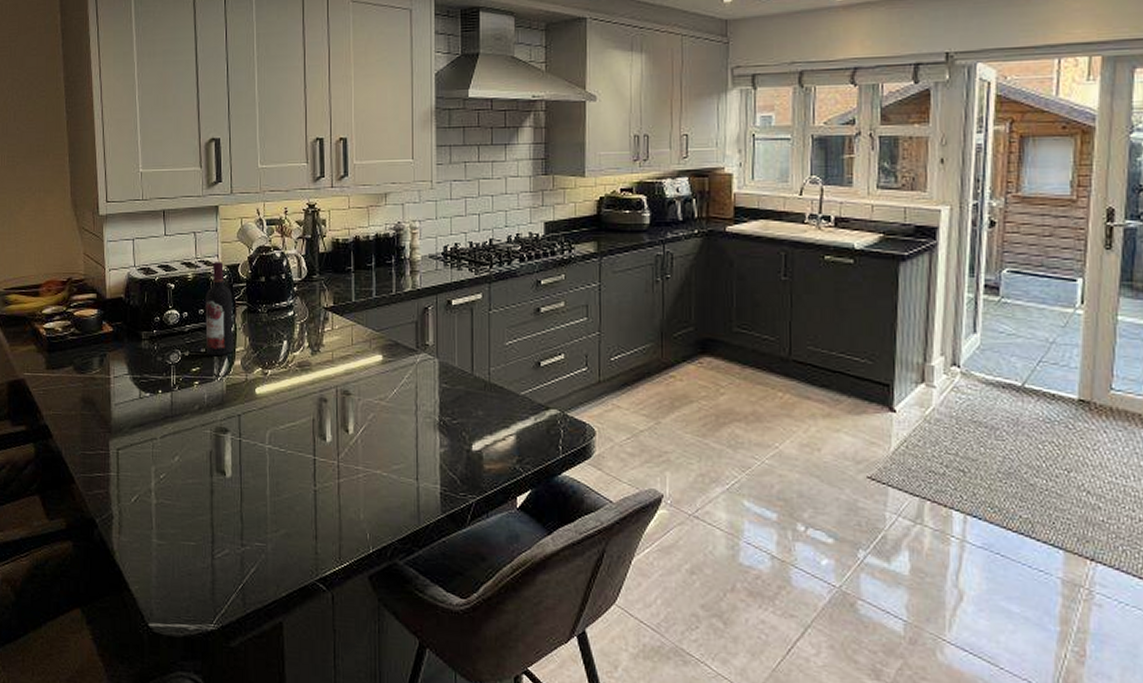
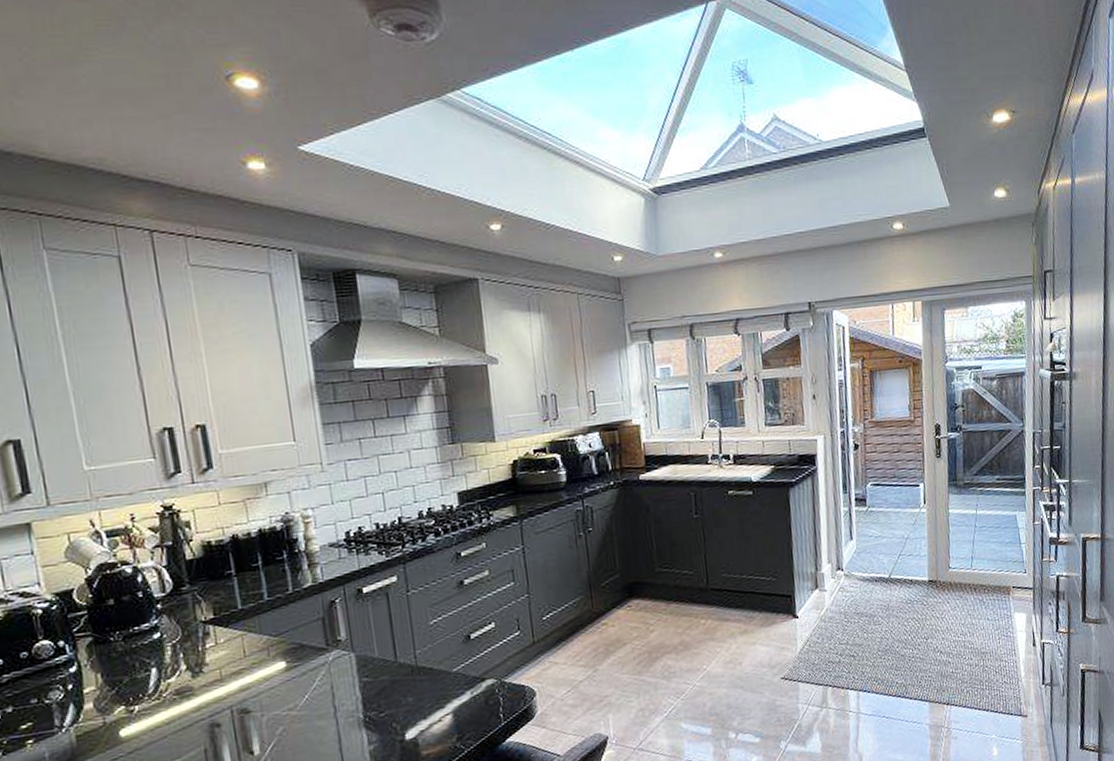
wine bottle: present [205,262,234,357] -> none [27,590,81,706]

